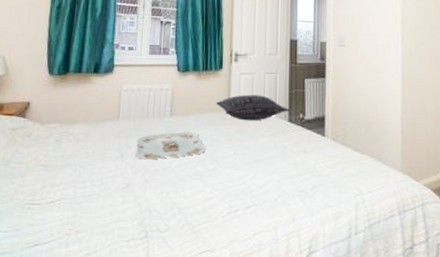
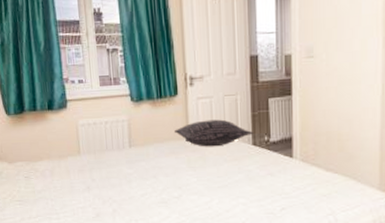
serving tray: present [136,131,207,160] -> none [100,162,170,191]

